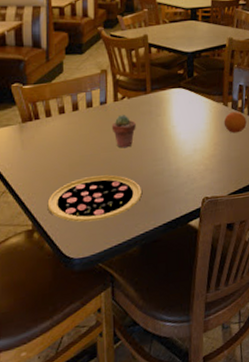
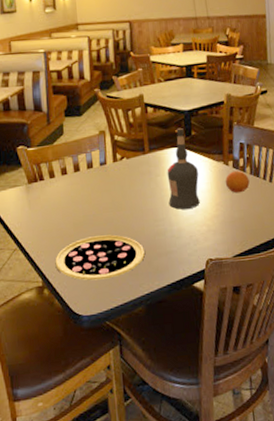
potted succulent: present [111,115,136,148] -> none [112,175,136,209]
liquor bottle: none [168,69,199,149] -> present [167,128,200,210]

